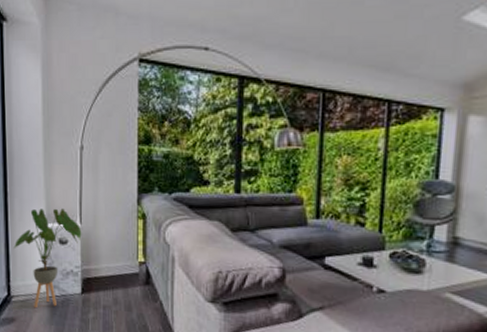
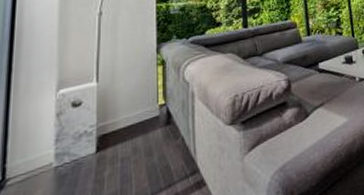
house plant: present [13,208,82,309] -> none [14,72,98,185]

